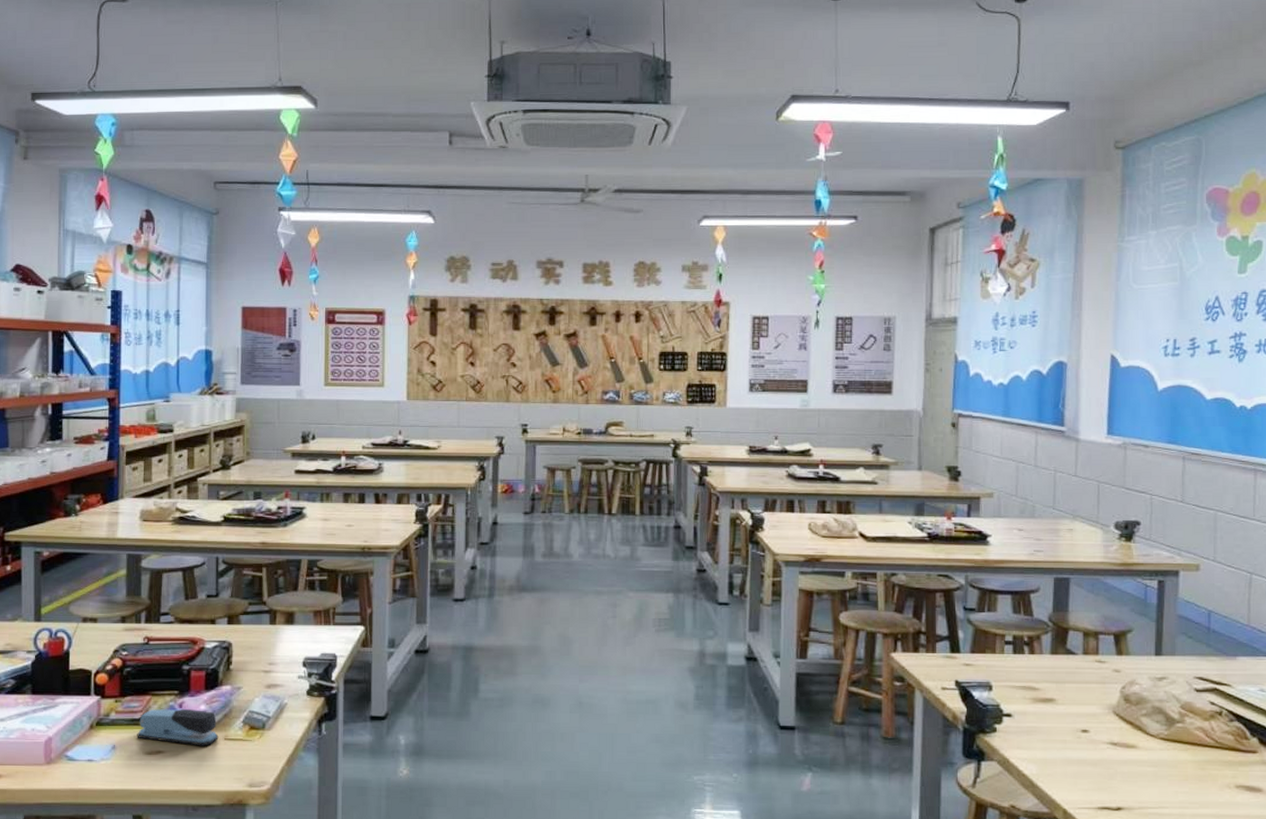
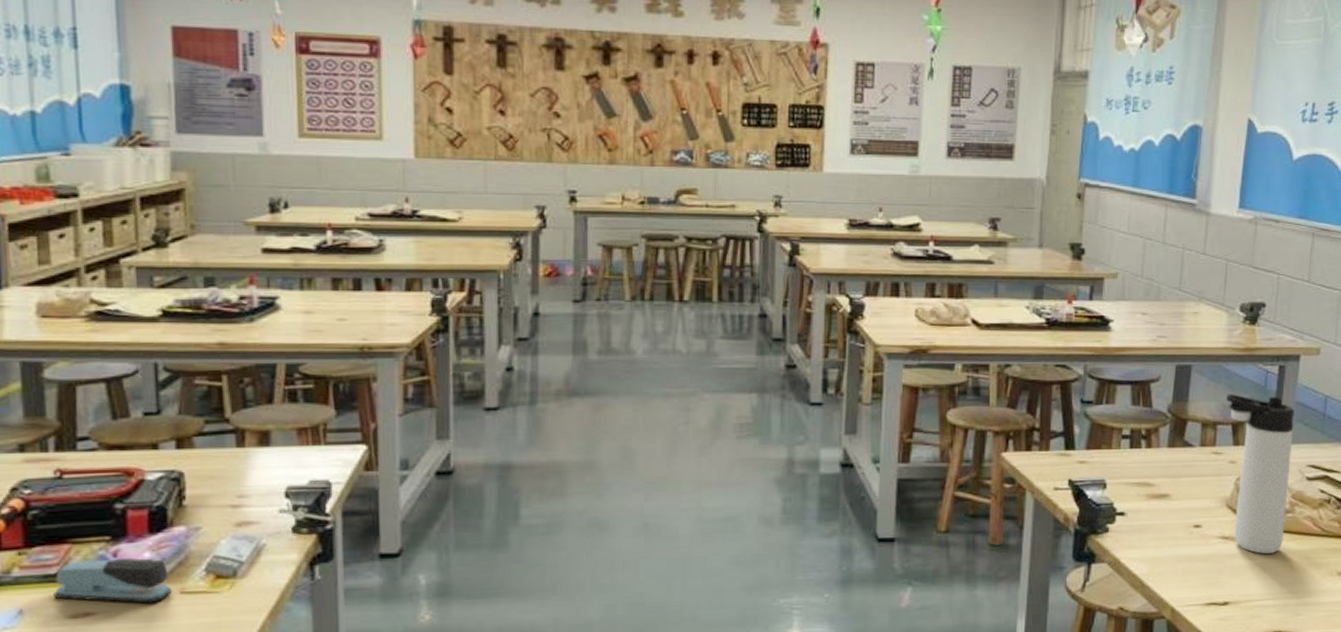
thermos bottle: none [1105,606,1178,762] -> present [1225,394,1295,554]

